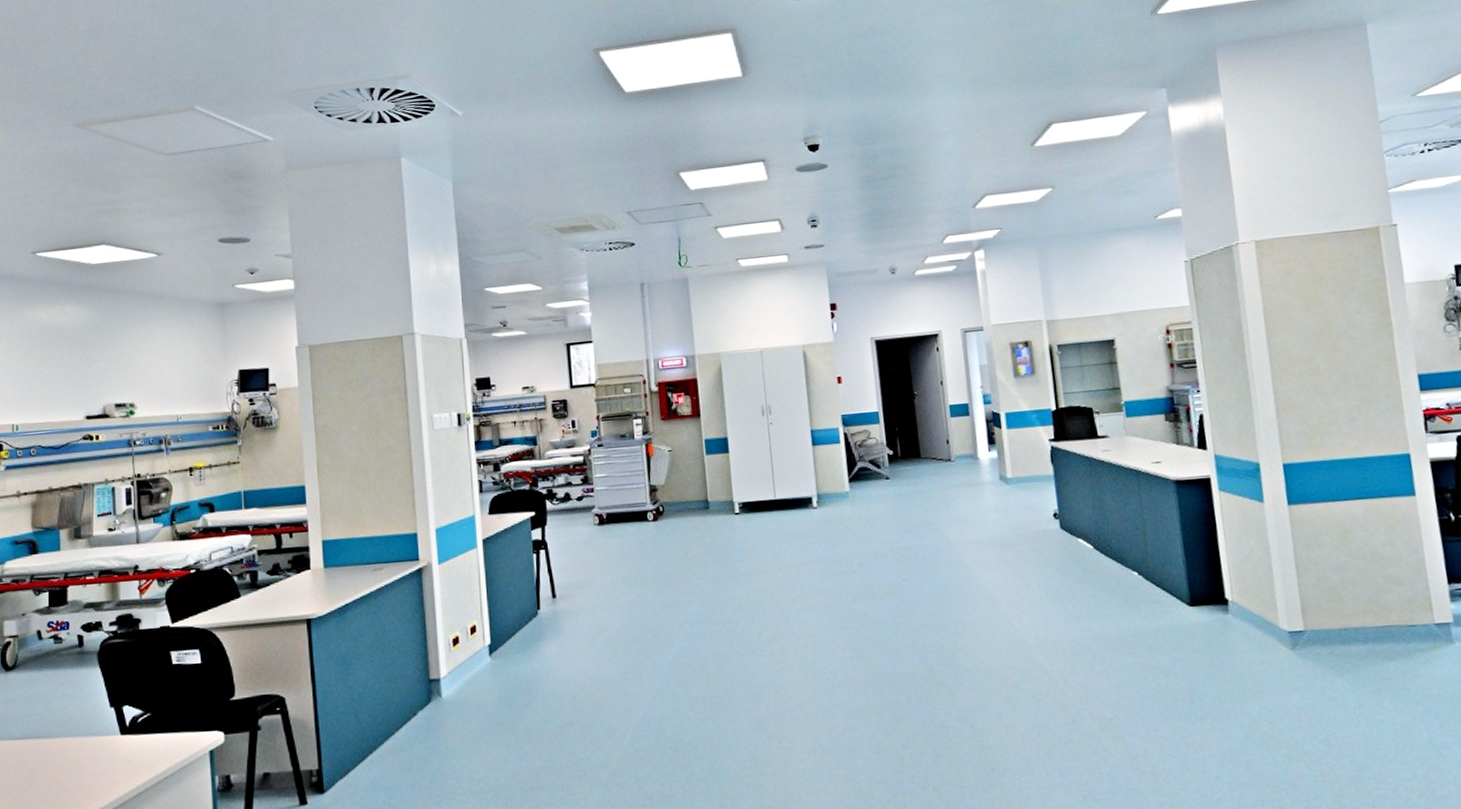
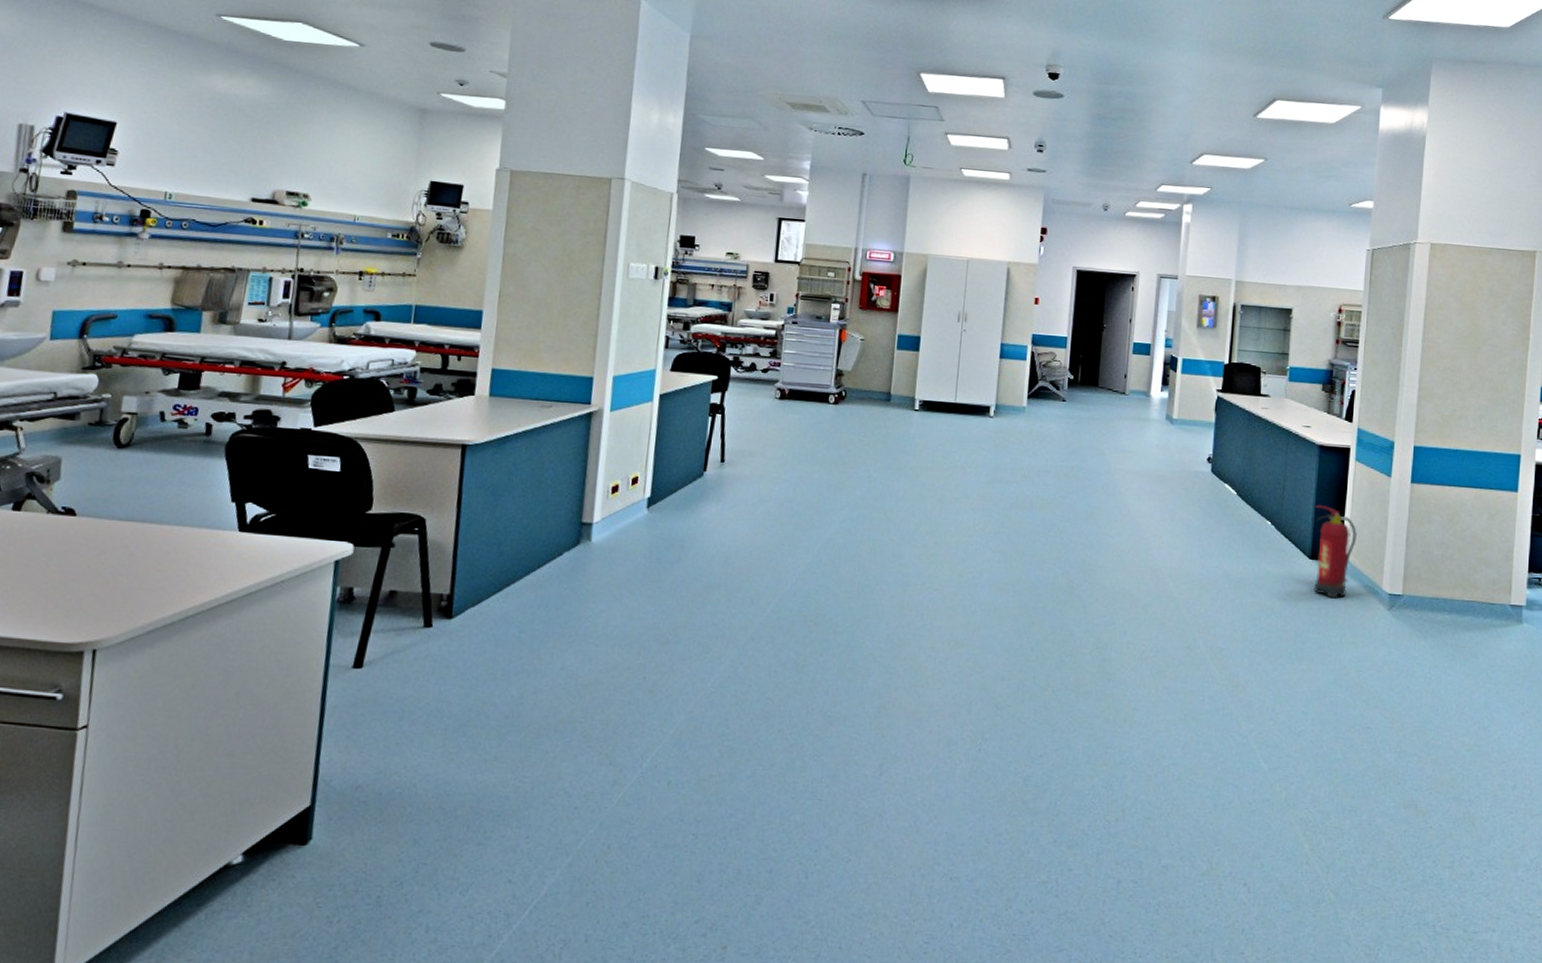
fire extinguisher: none [1183,545,1240,646] -> present [1313,505,1357,599]

